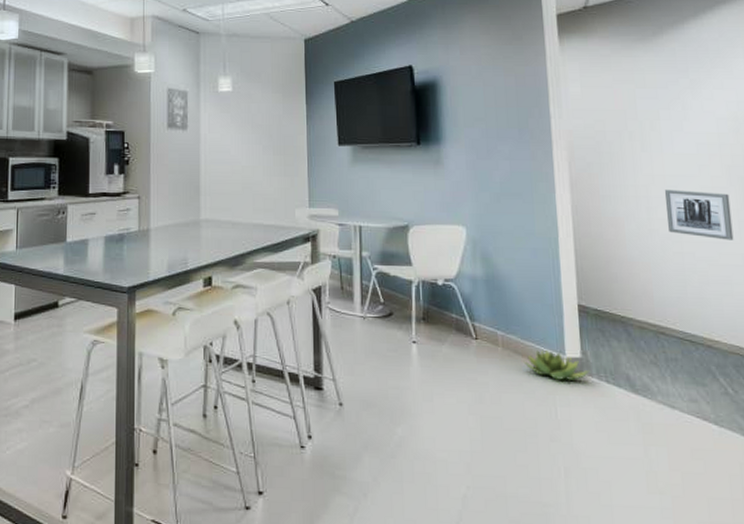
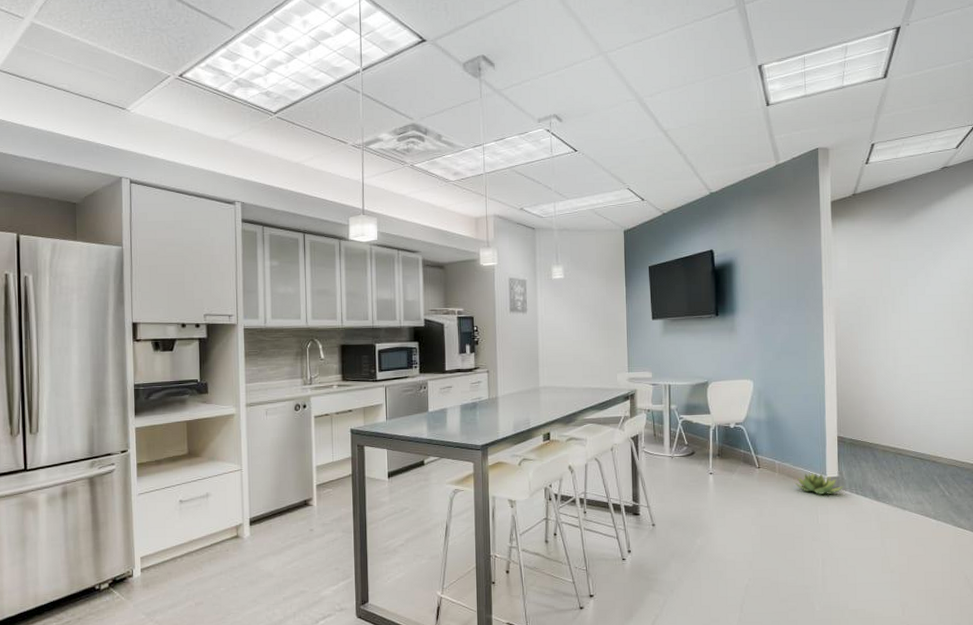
wall art: present [664,189,734,241] -> none [908,342,958,380]

